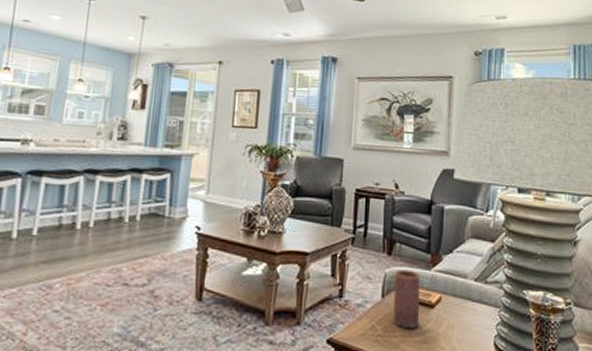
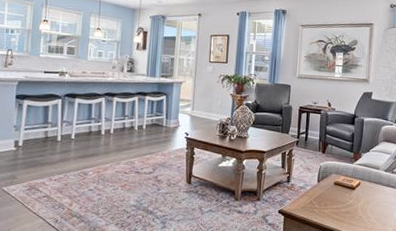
candle: present [393,269,420,328] -> none [325,163,345,203]

